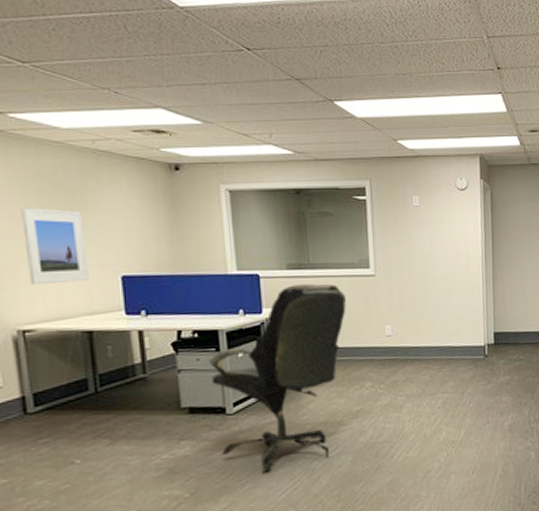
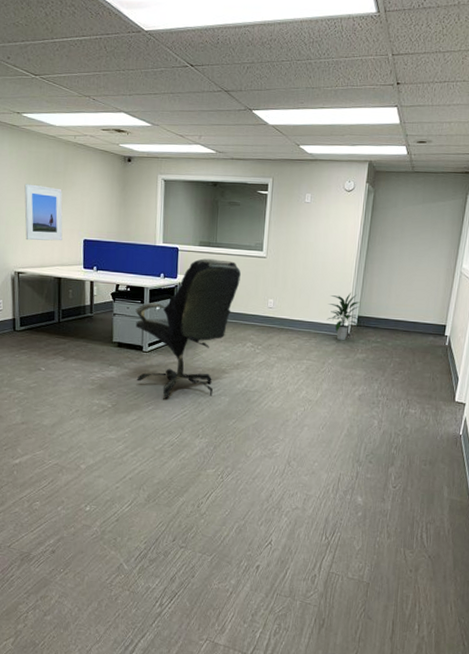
indoor plant: none [458,307,498,364] -> present [326,293,361,341]

